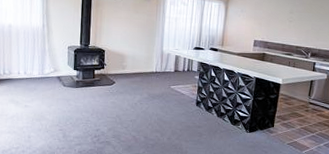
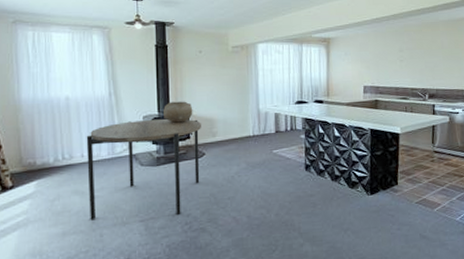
dining table: none [21,49,114,129] -> present [86,118,201,220]
ceramic pot: none [84,37,109,55] -> present [163,101,193,123]

